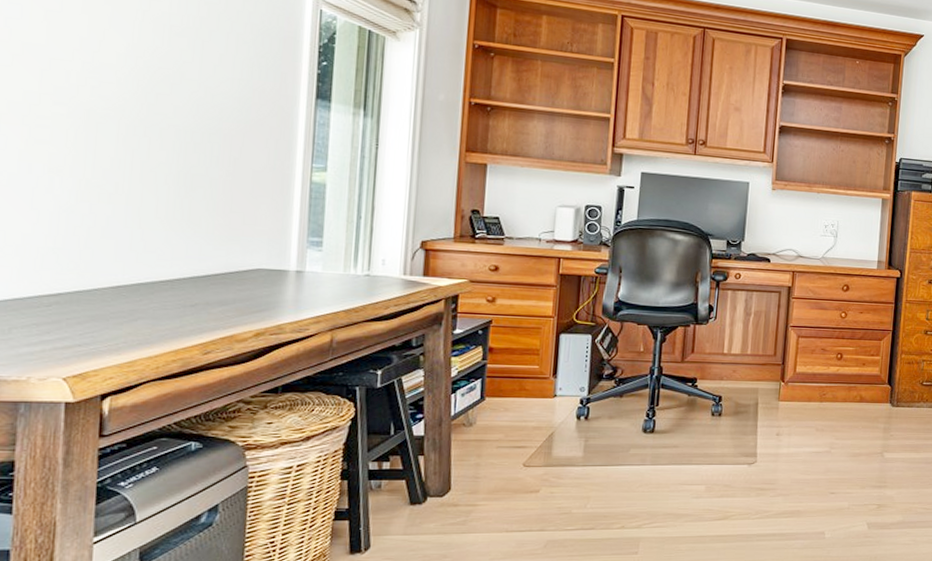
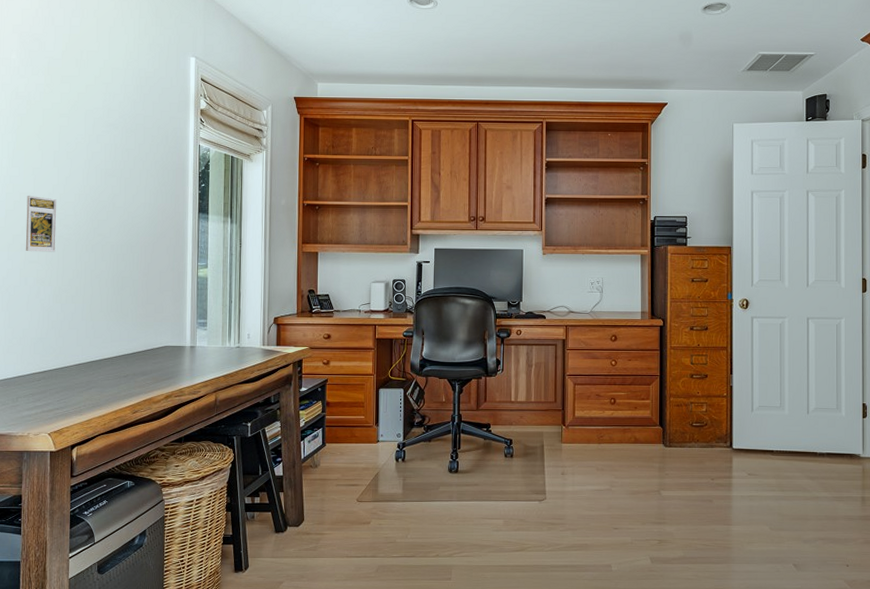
trading card: none [30,48,87,132] -> present [25,196,57,252]

